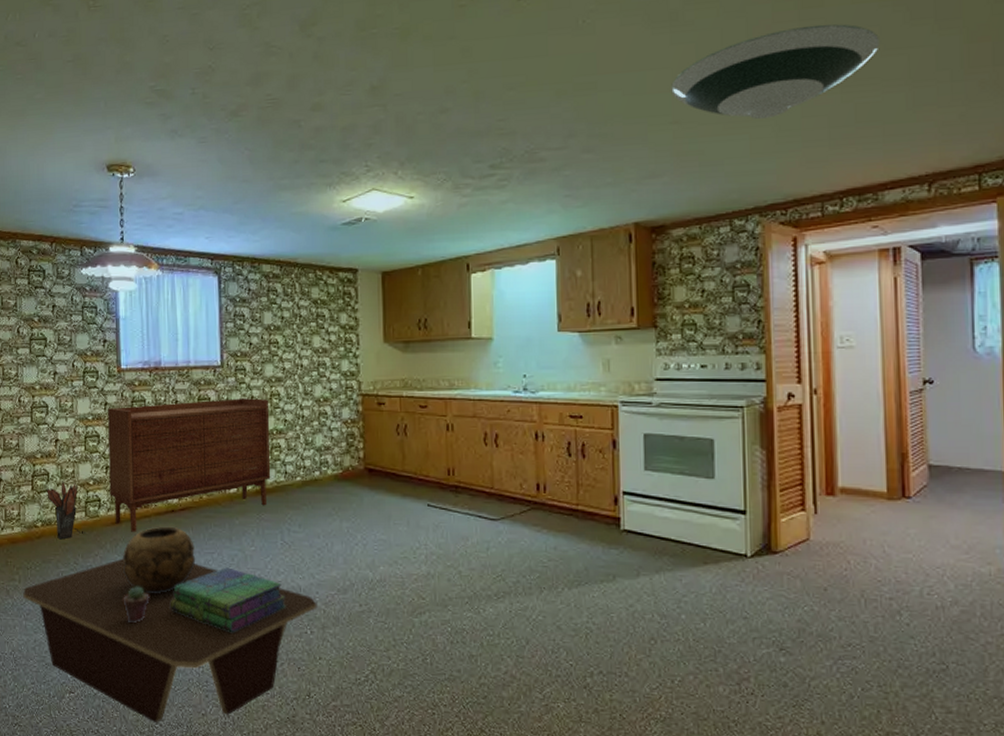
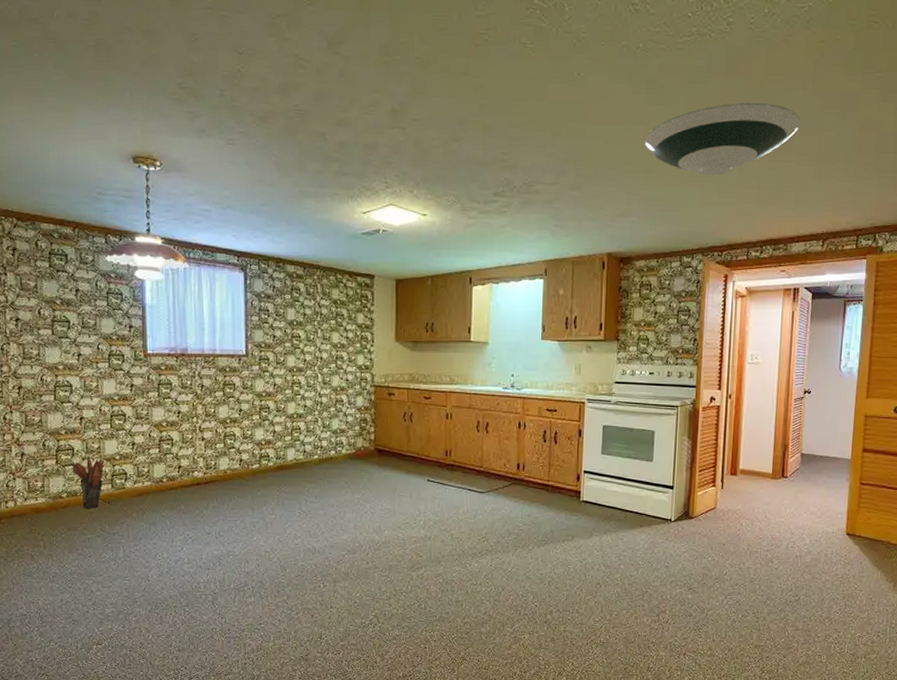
coffee table: present [23,558,318,724] -> none [49,525,330,667]
sideboard: present [108,398,271,532] -> none [134,385,291,502]
decorative bowl: present [122,527,196,594] -> none [148,498,220,557]
potted succulent: present [123,586,150,623] -> none [149,550,175,582]
stack of books: present [171,567,286,633] -> none [196,533,302,589]

